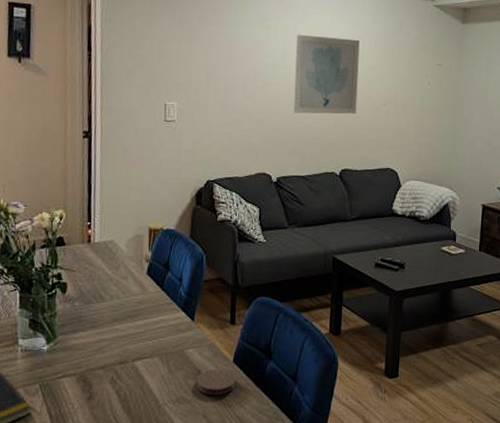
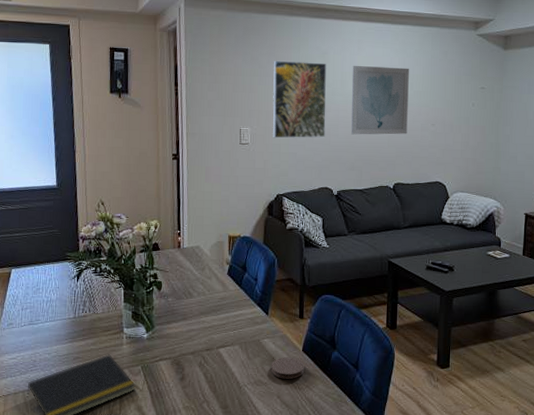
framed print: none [203,25,268,117] -> present [272,60,327,139]

